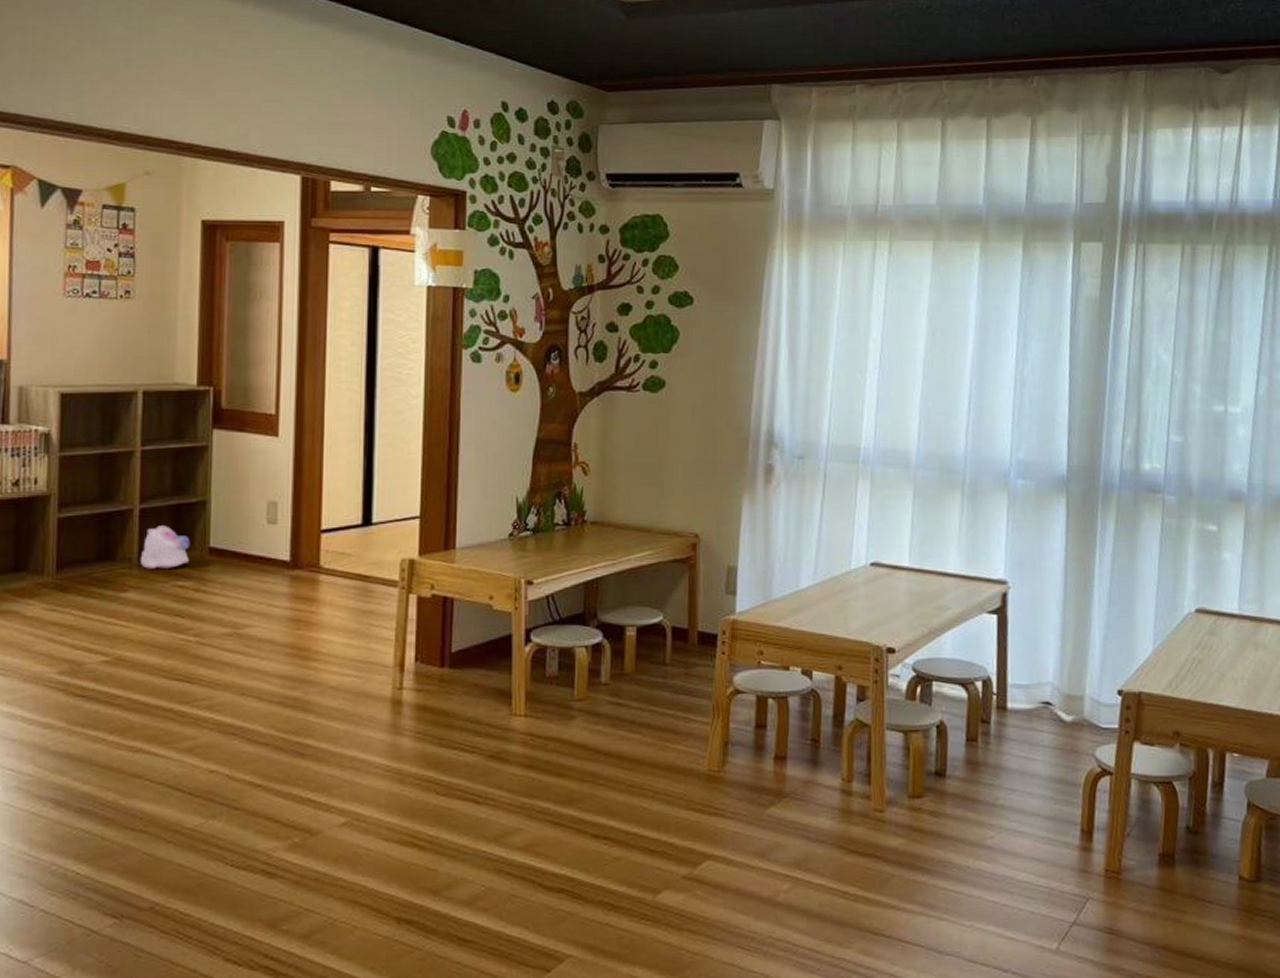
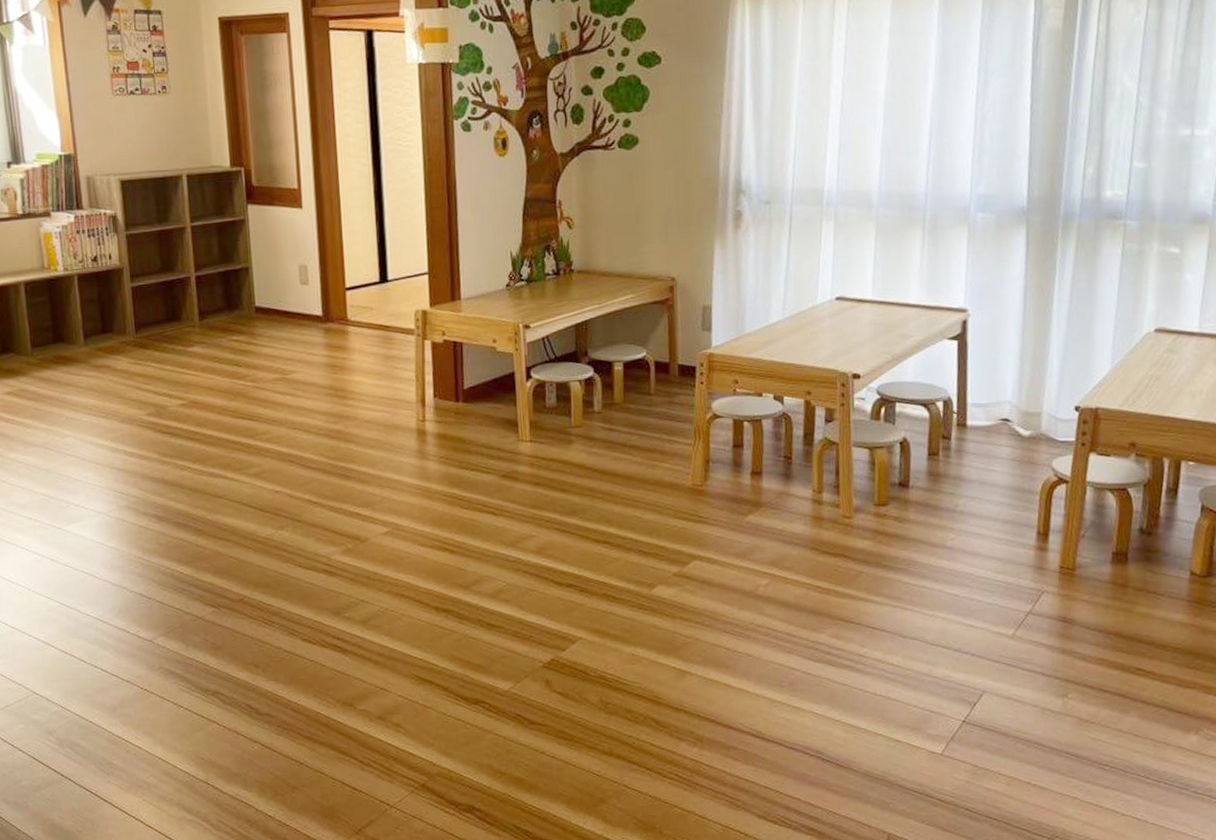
plush toy: present [139,525,191,569] -> none [200,290,241,327]

